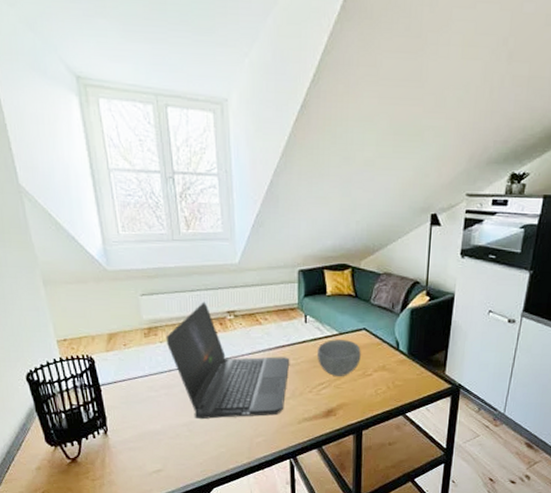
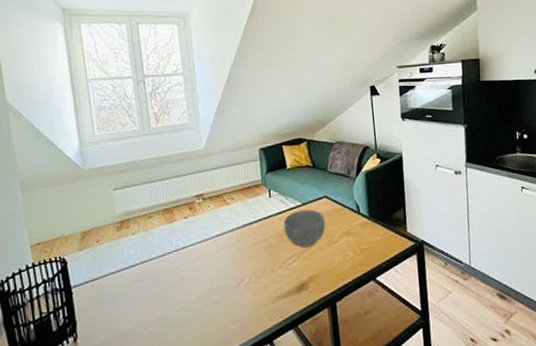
laptop computer: present [166,301,289,420] -> none [137,188,258,312]

